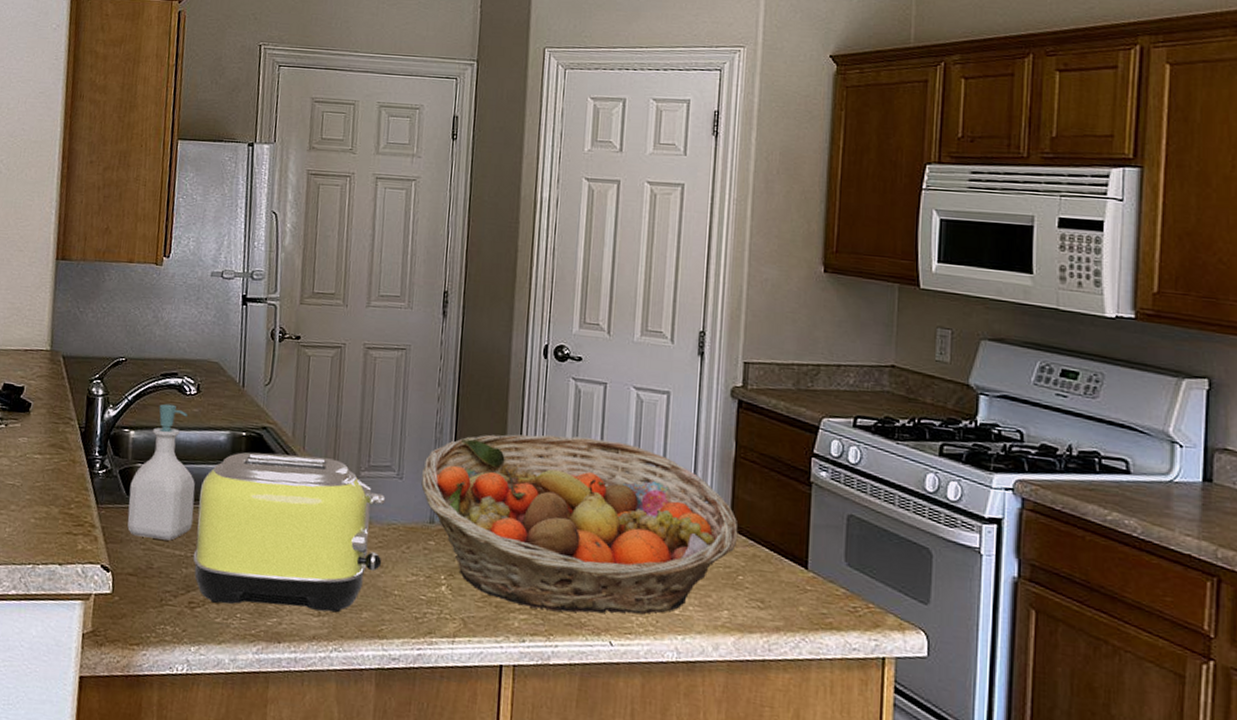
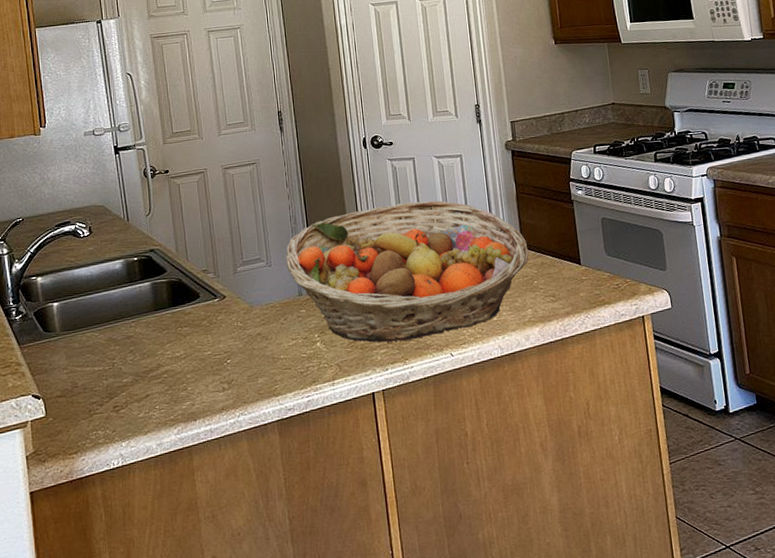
soap bottle: present [127,403,195,541] -> none [45,248,105,364]
toaster: present [193,452,386,613] -> none [107,263,267,402]

